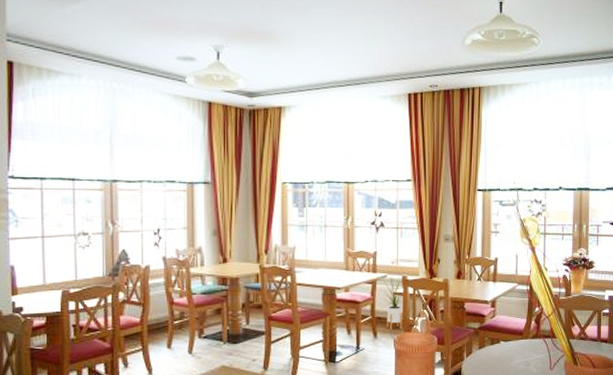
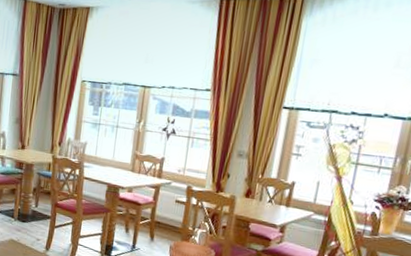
house plant: present [382,275,403,330] -> none [164,182,187,237]

